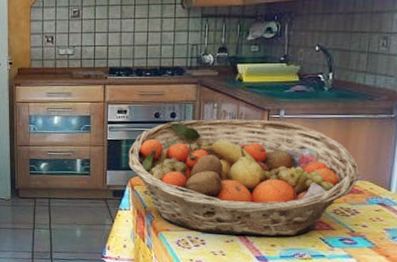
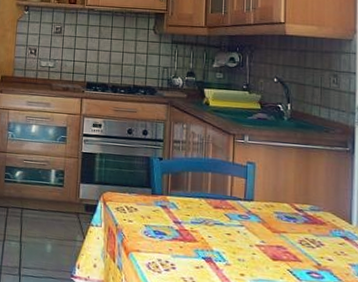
fruit basket: present [128,118,360,237] -> none [101,138,322,266]

